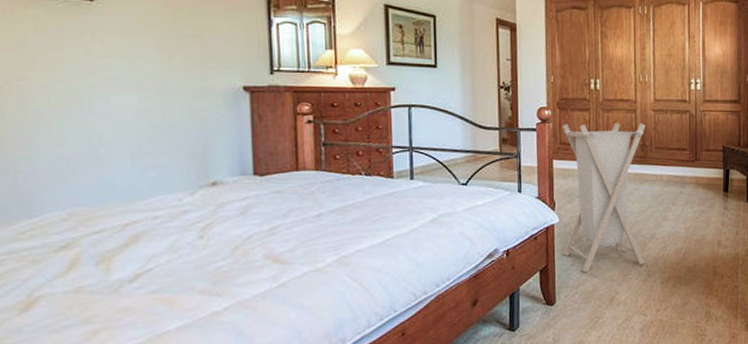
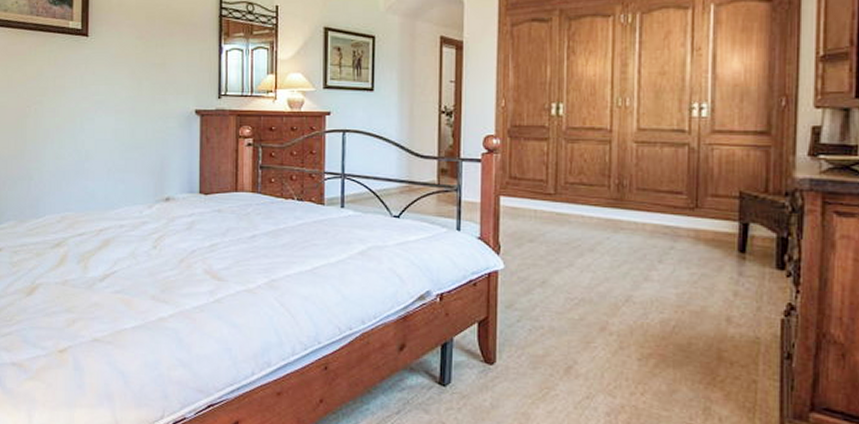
laundry hamper: present [562,123,646,272] -> none [508,156,624,333]

